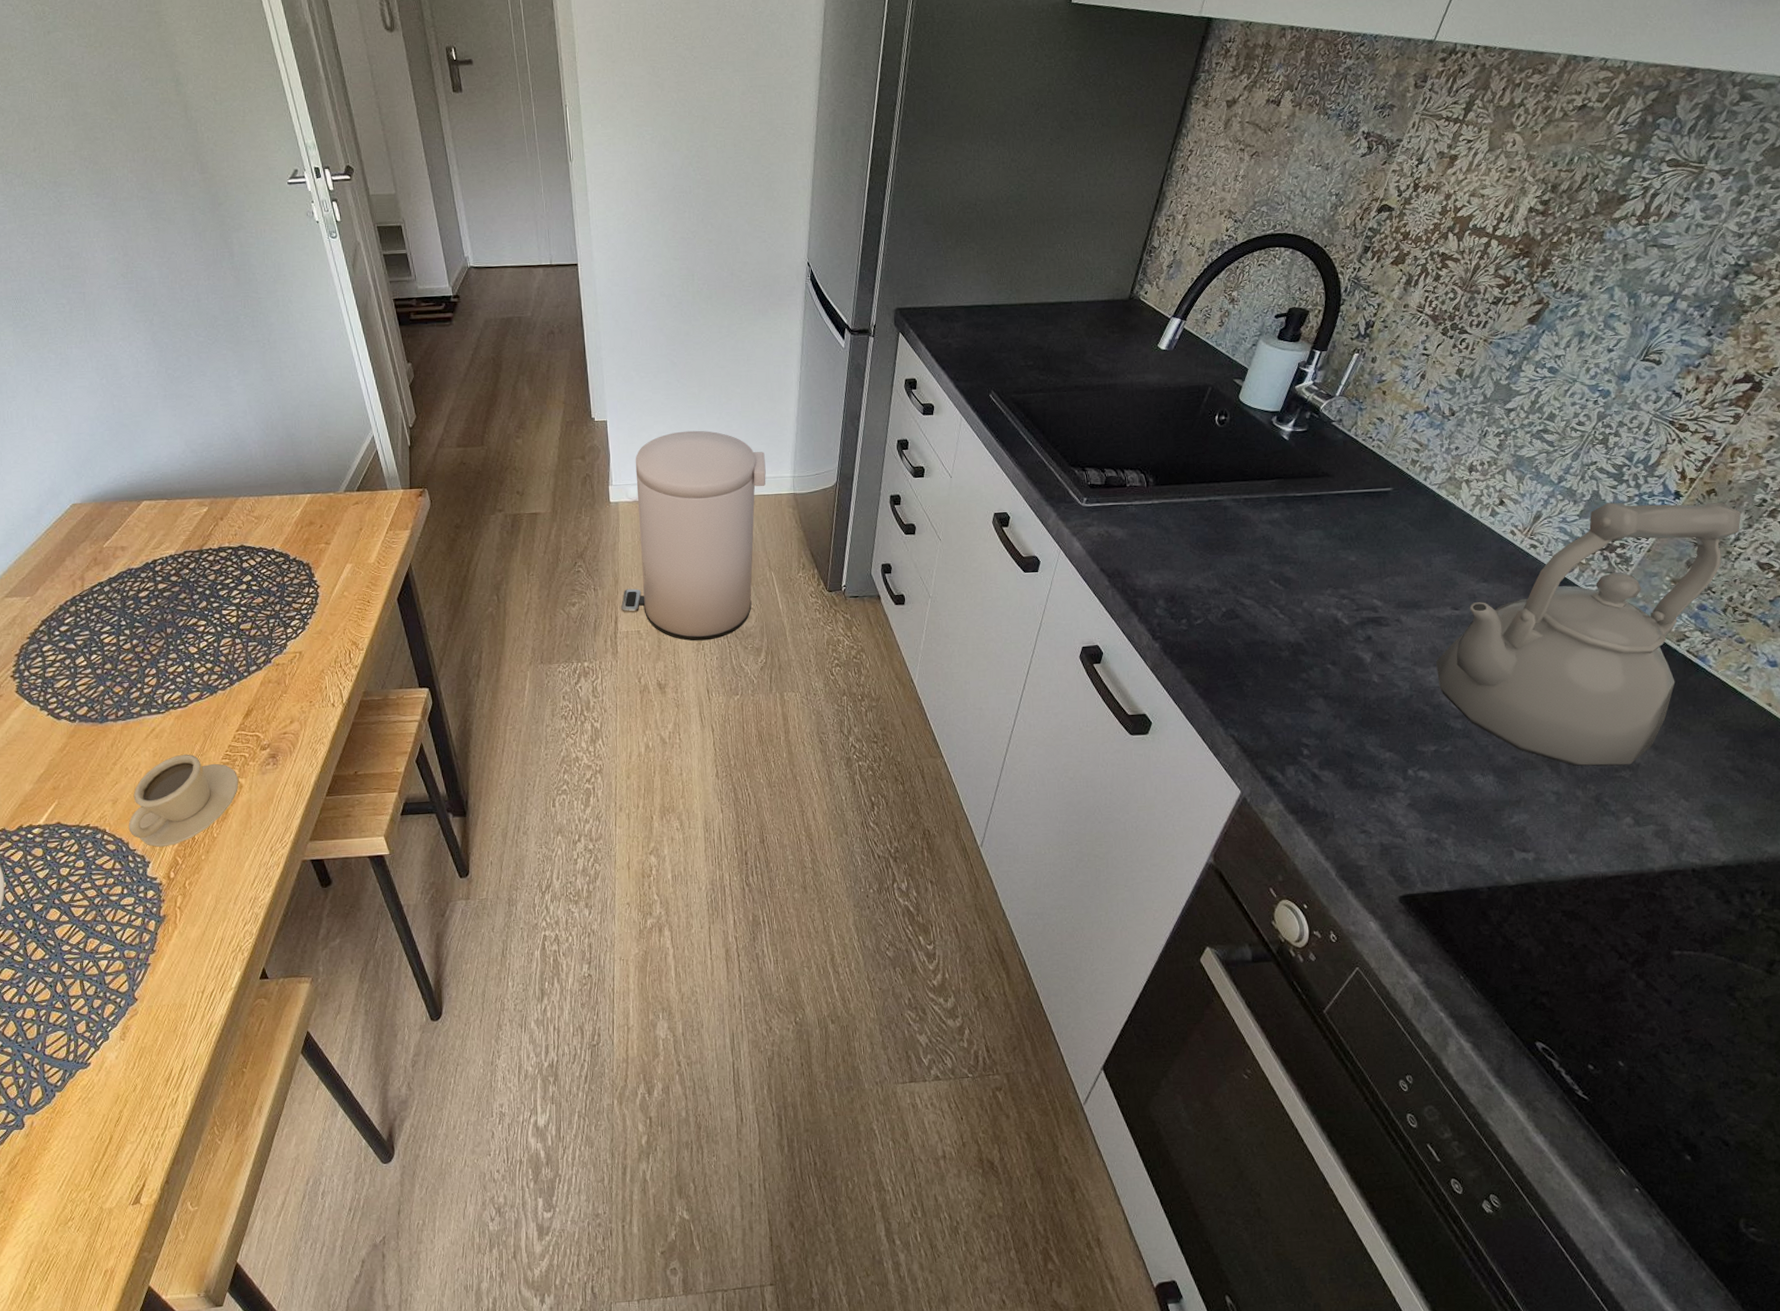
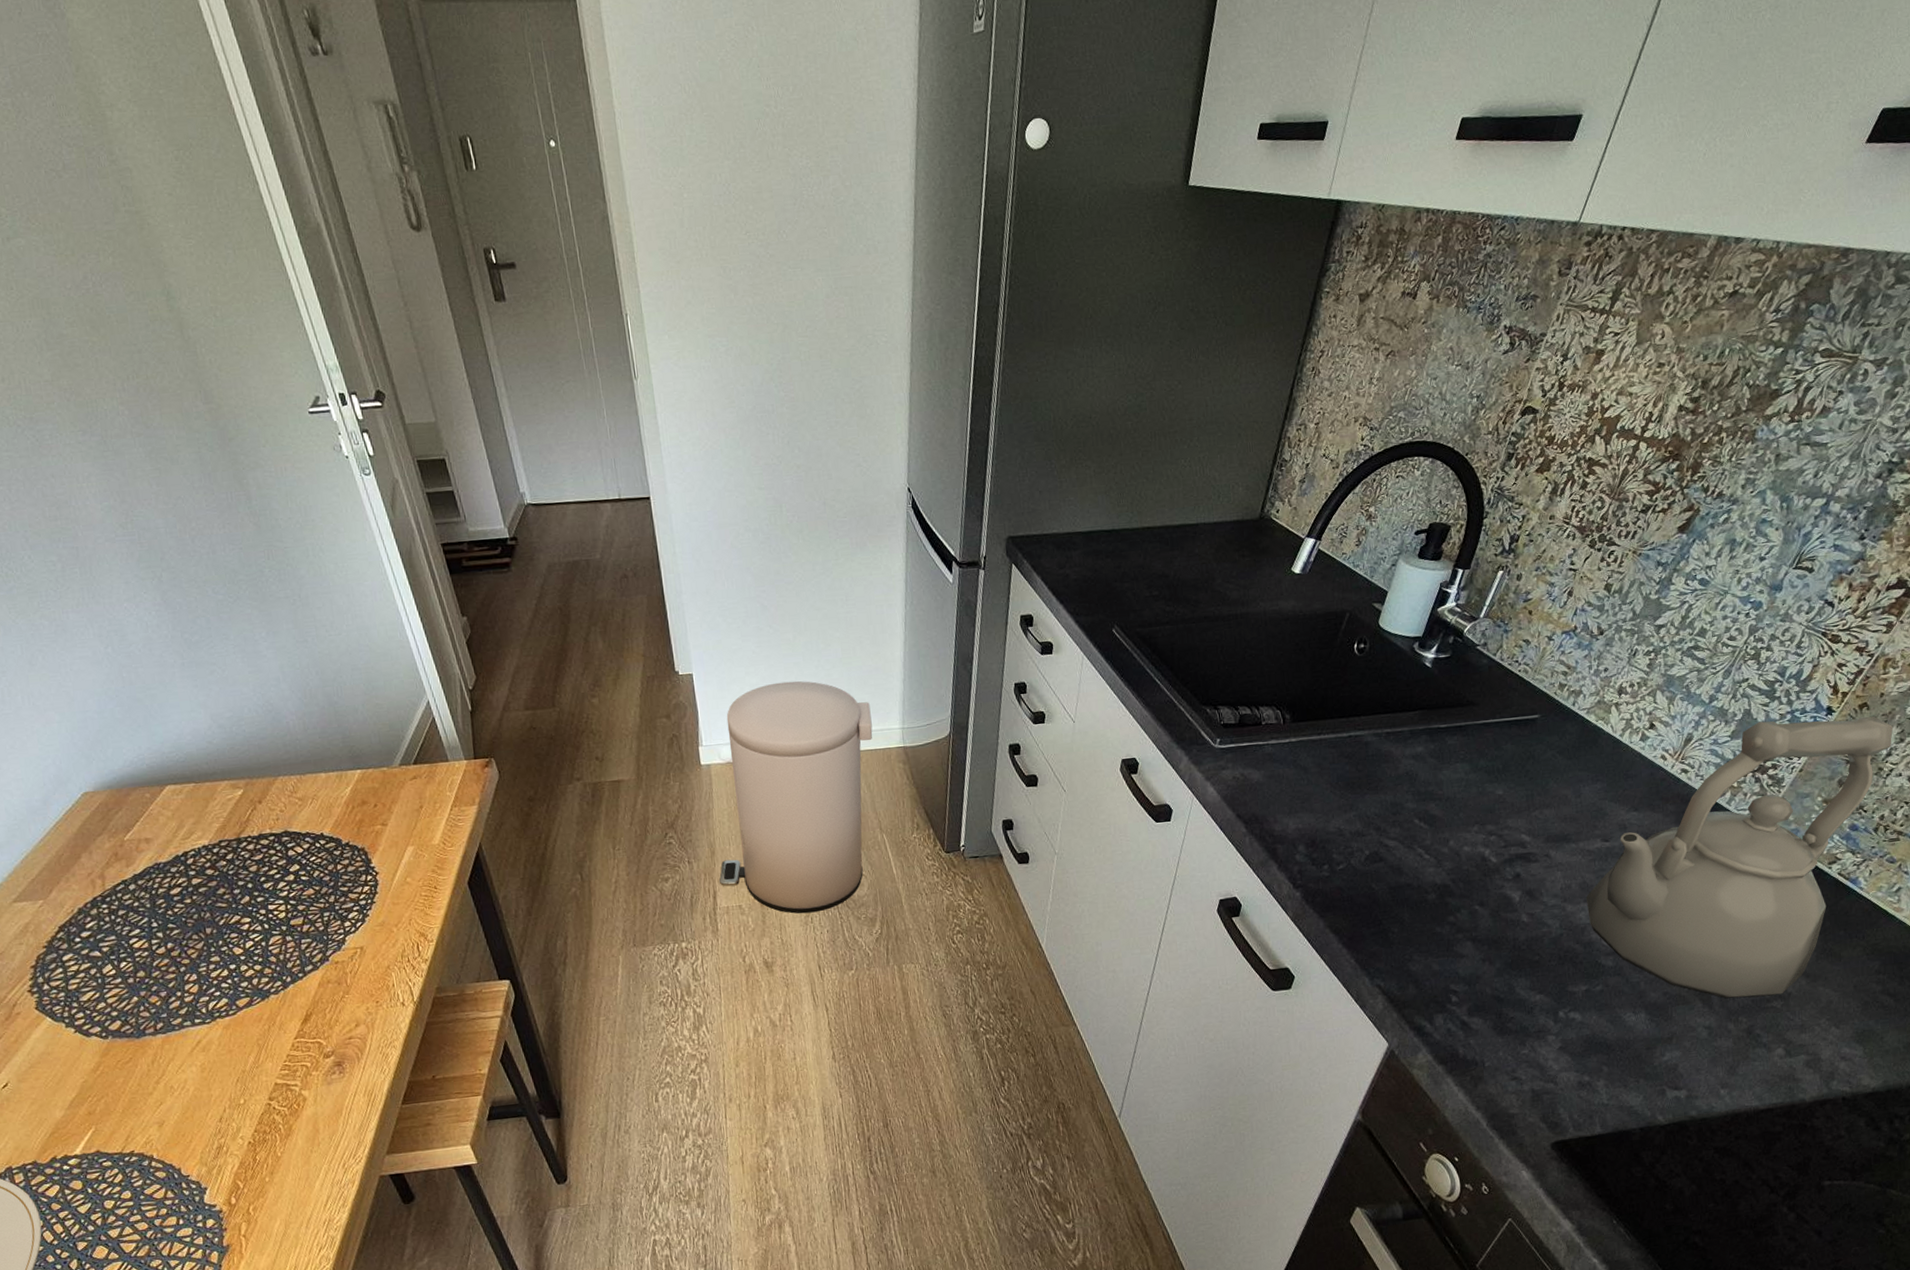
cup: present [128,754,239,848] -> none [178,1067,302,1172]

